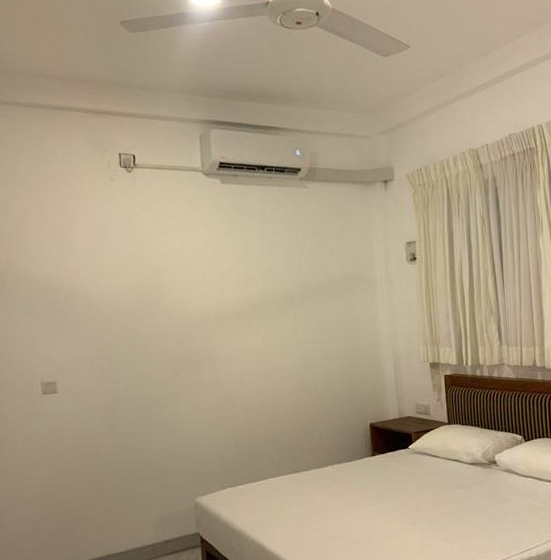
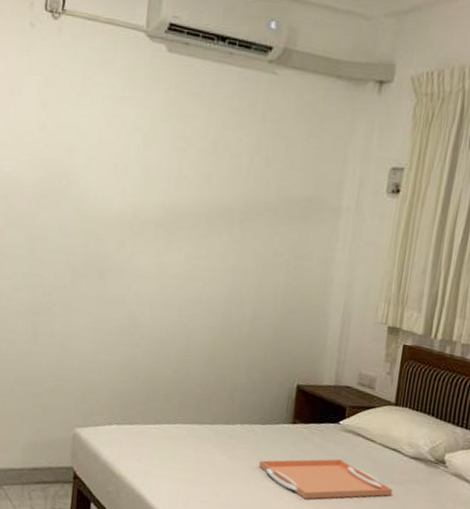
serving tray: none [352,477,462,518] -> present [259,458,393,500]

